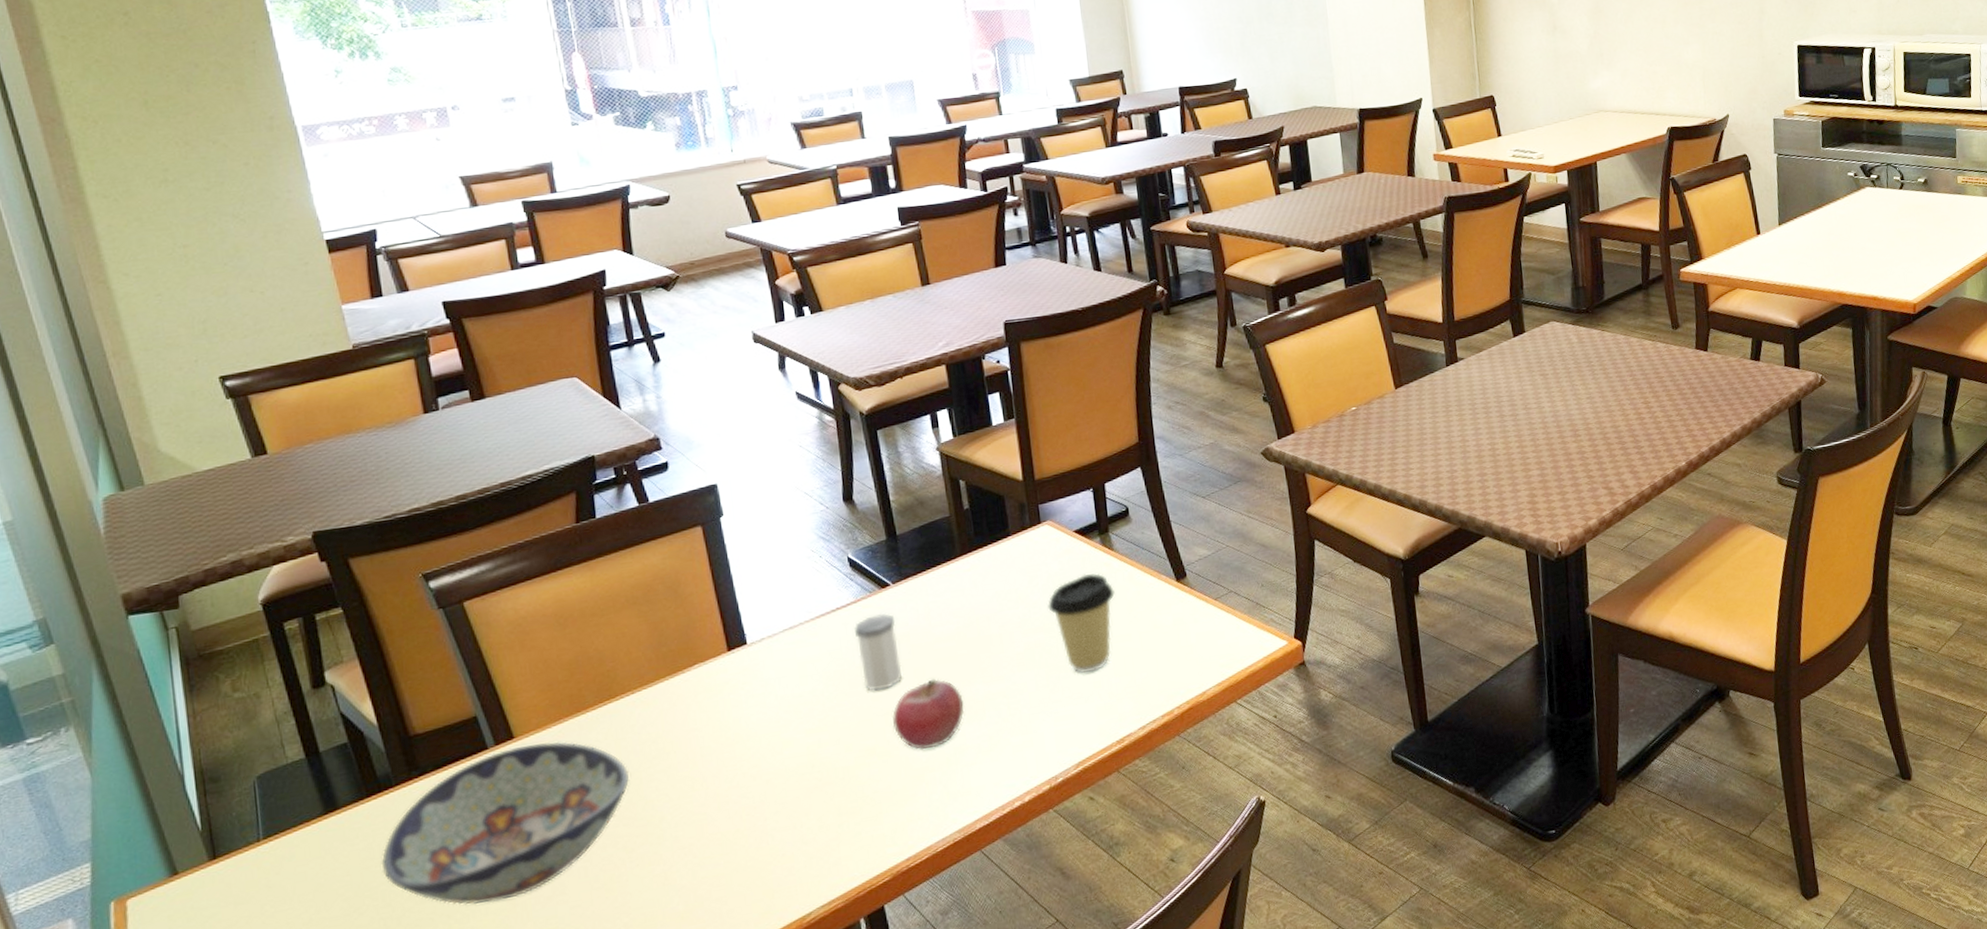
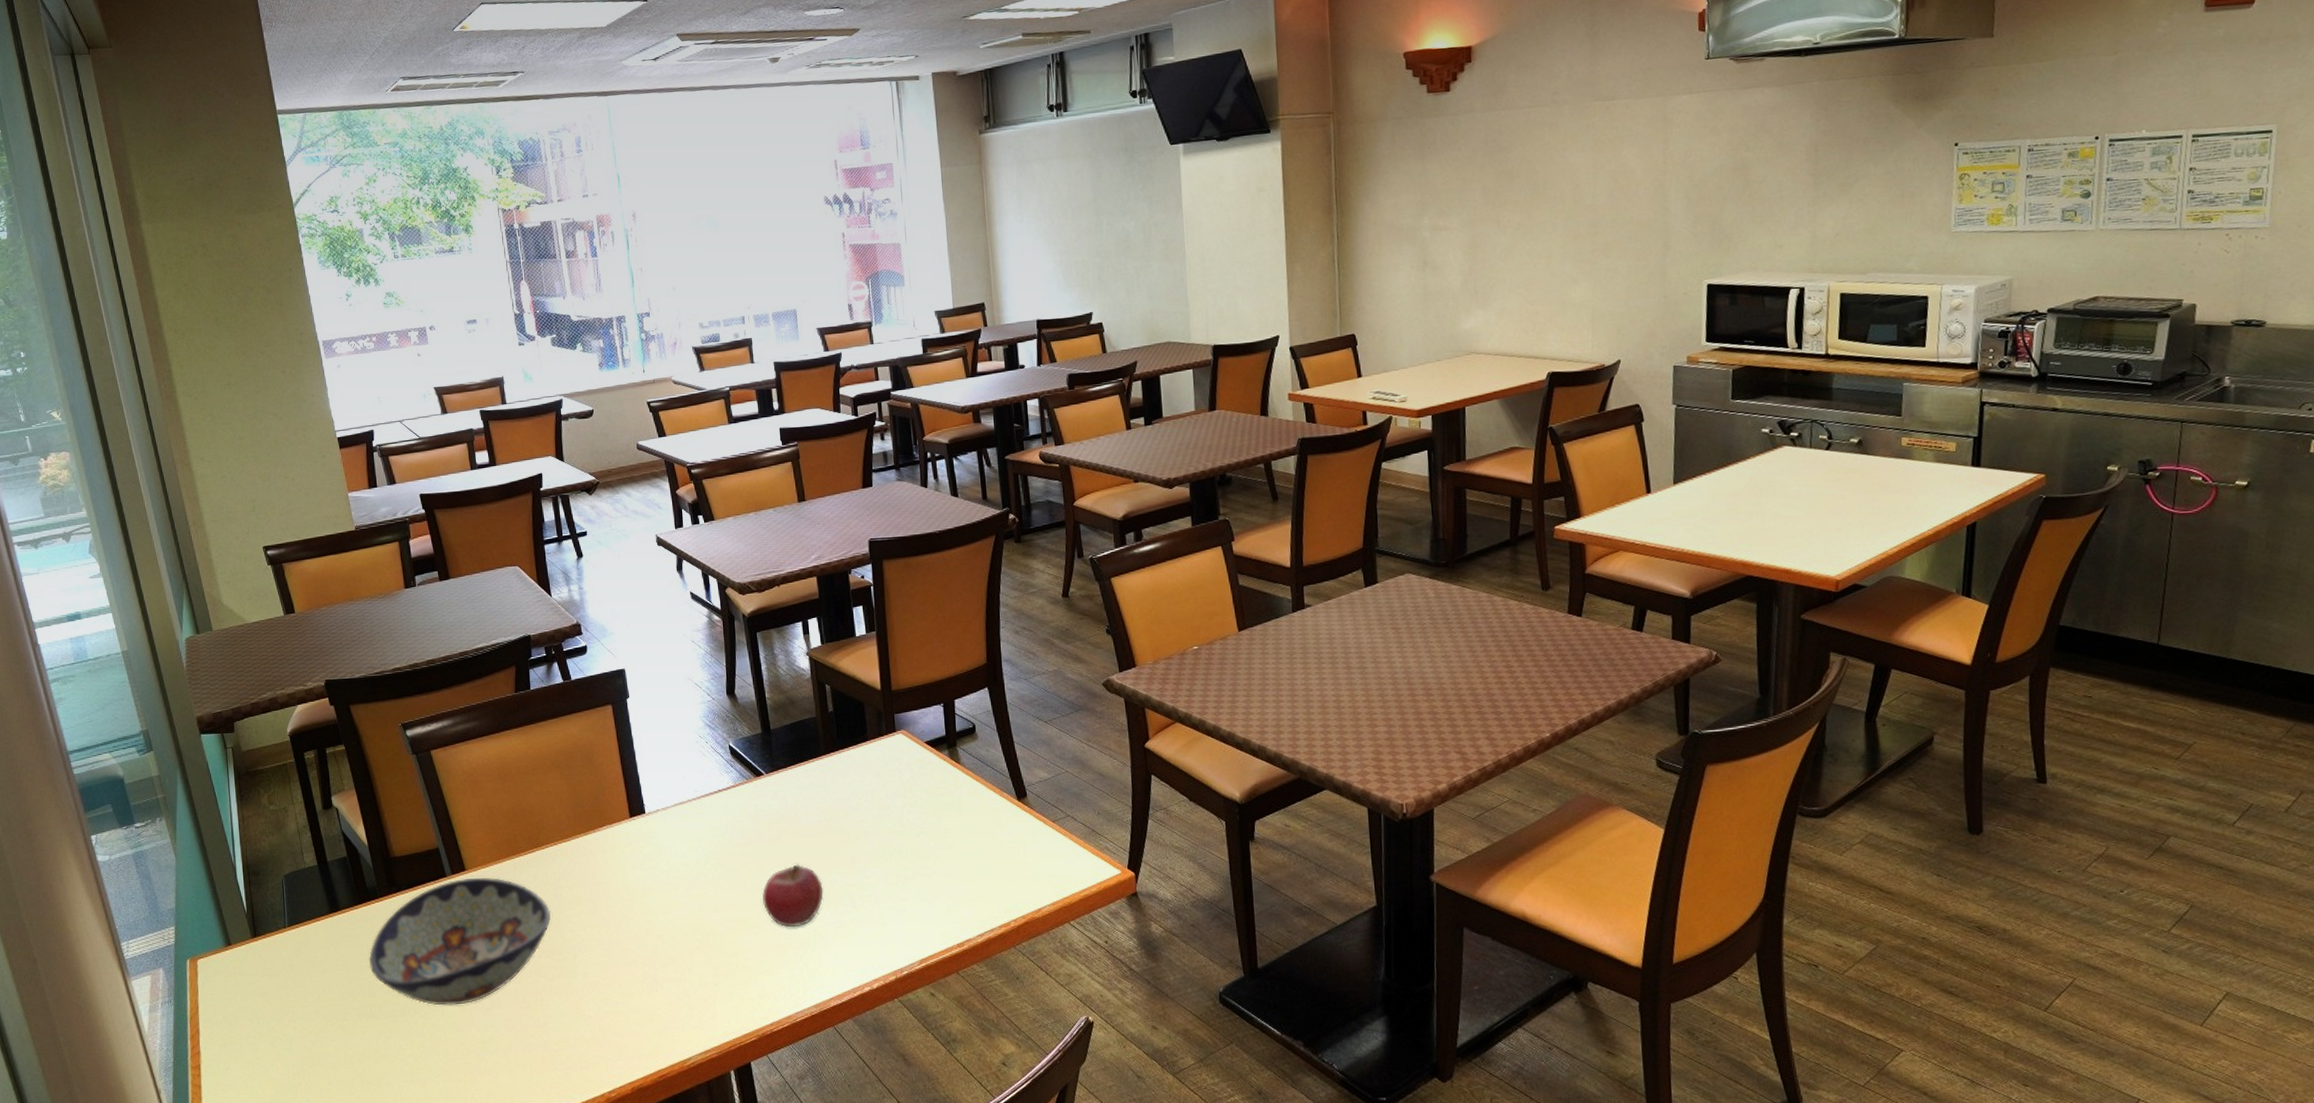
salt shaker: present [853,613,902,691] -> none [732,799,771,869]
coffee cup: present [1048,573,1115,674] -> none [899,783,960,877]

